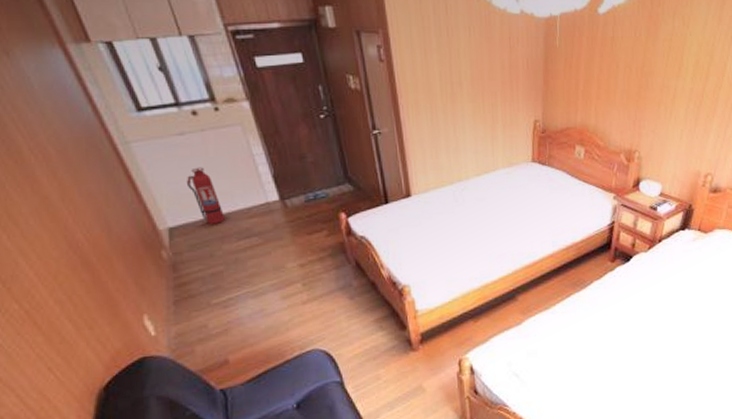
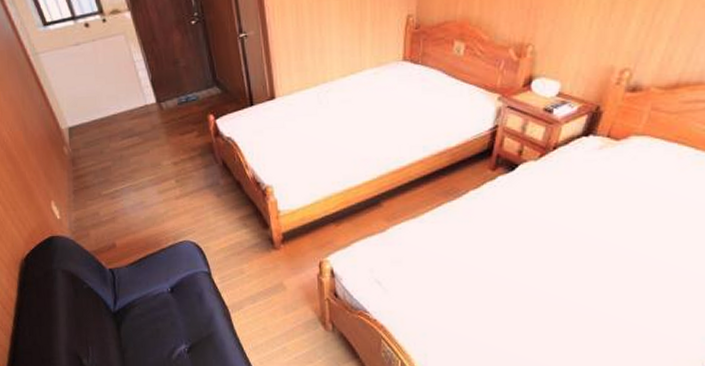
fire extinguisher: present [186,167,226,224] -> none [81,73,113,124]

